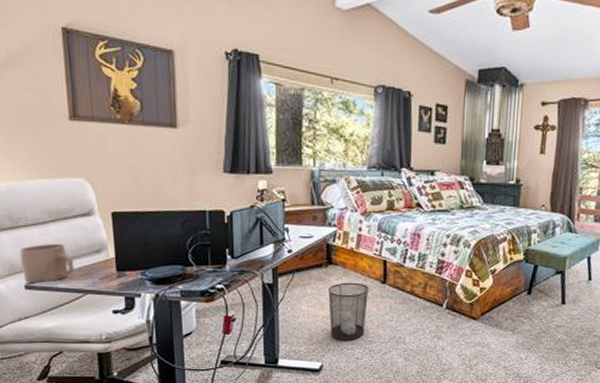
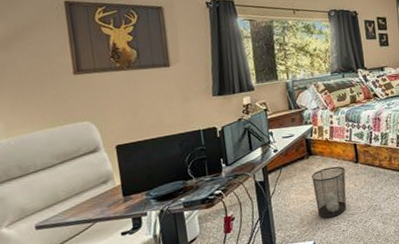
mug: present [19,243,75,284] -> none [29,181,83,224]

